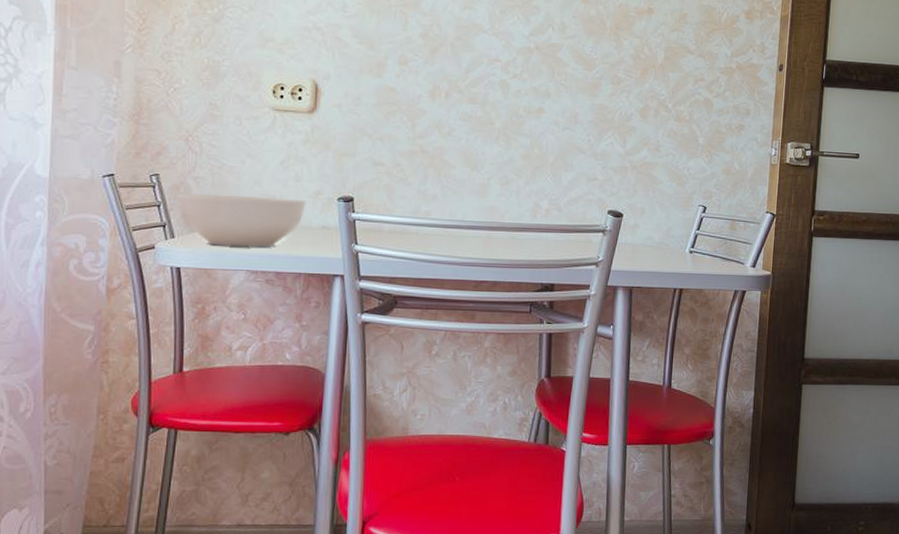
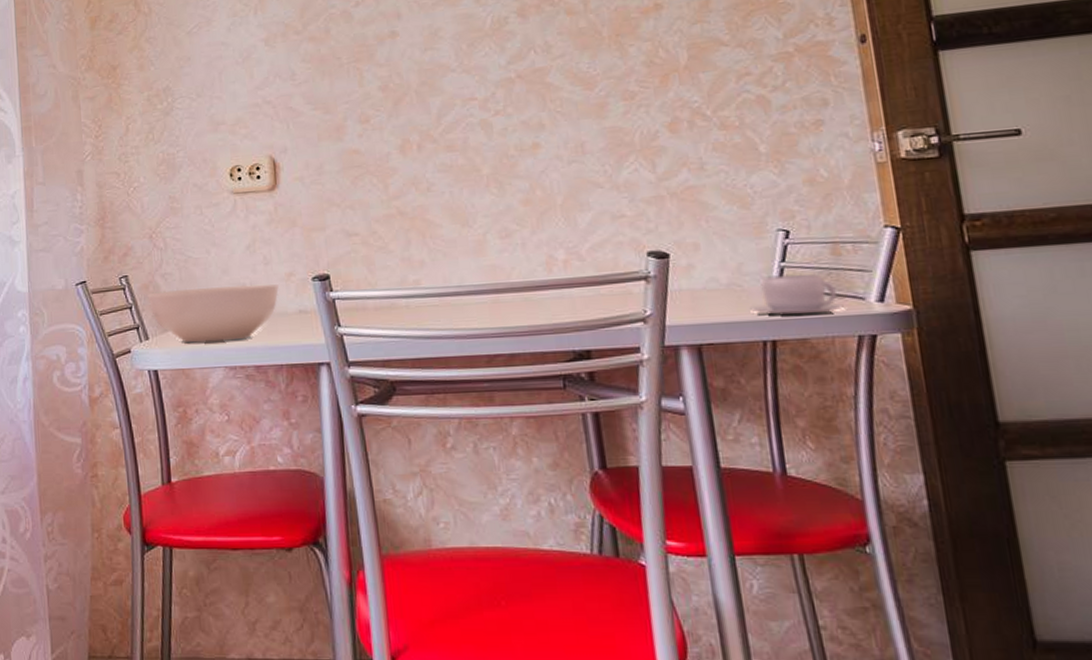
teacup: none [670,240,730,272] -> present [750,273,844,315]

